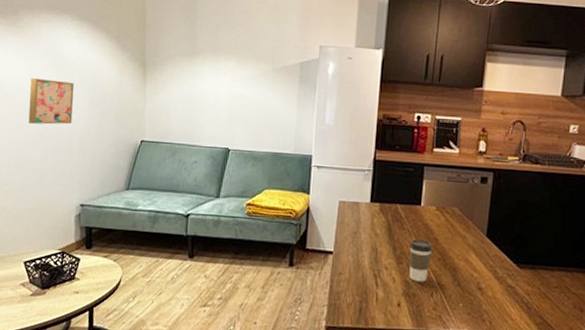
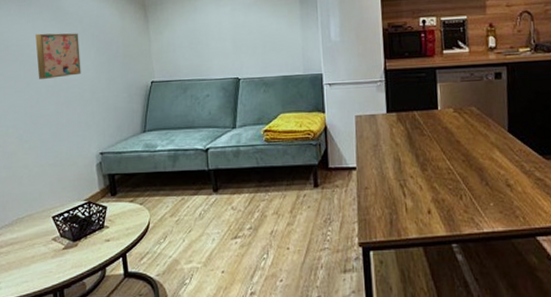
coffee cup: present [408,238,433,282] -> none [432,143,456,187]

